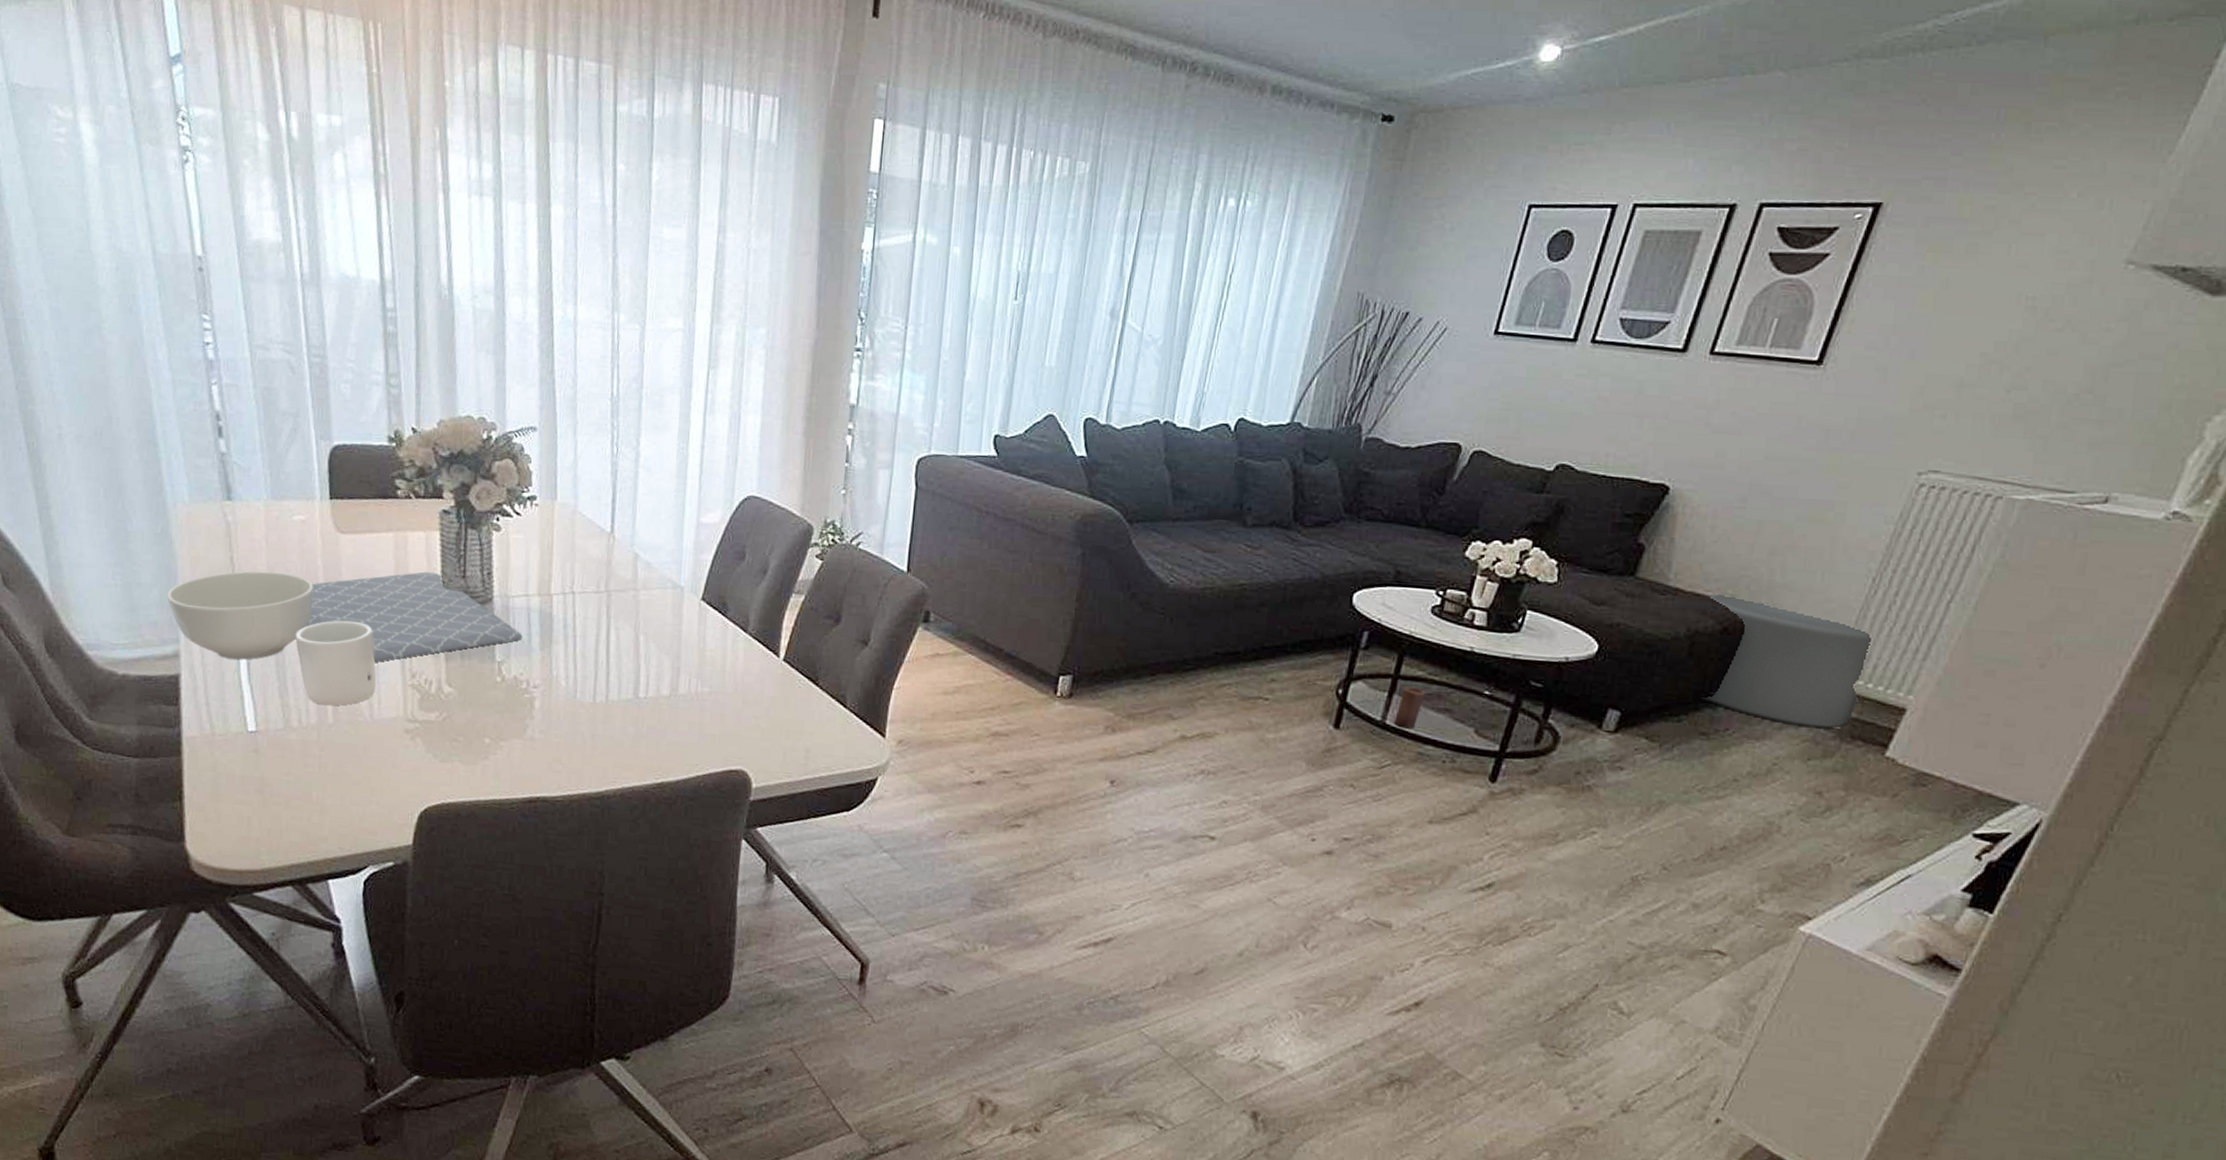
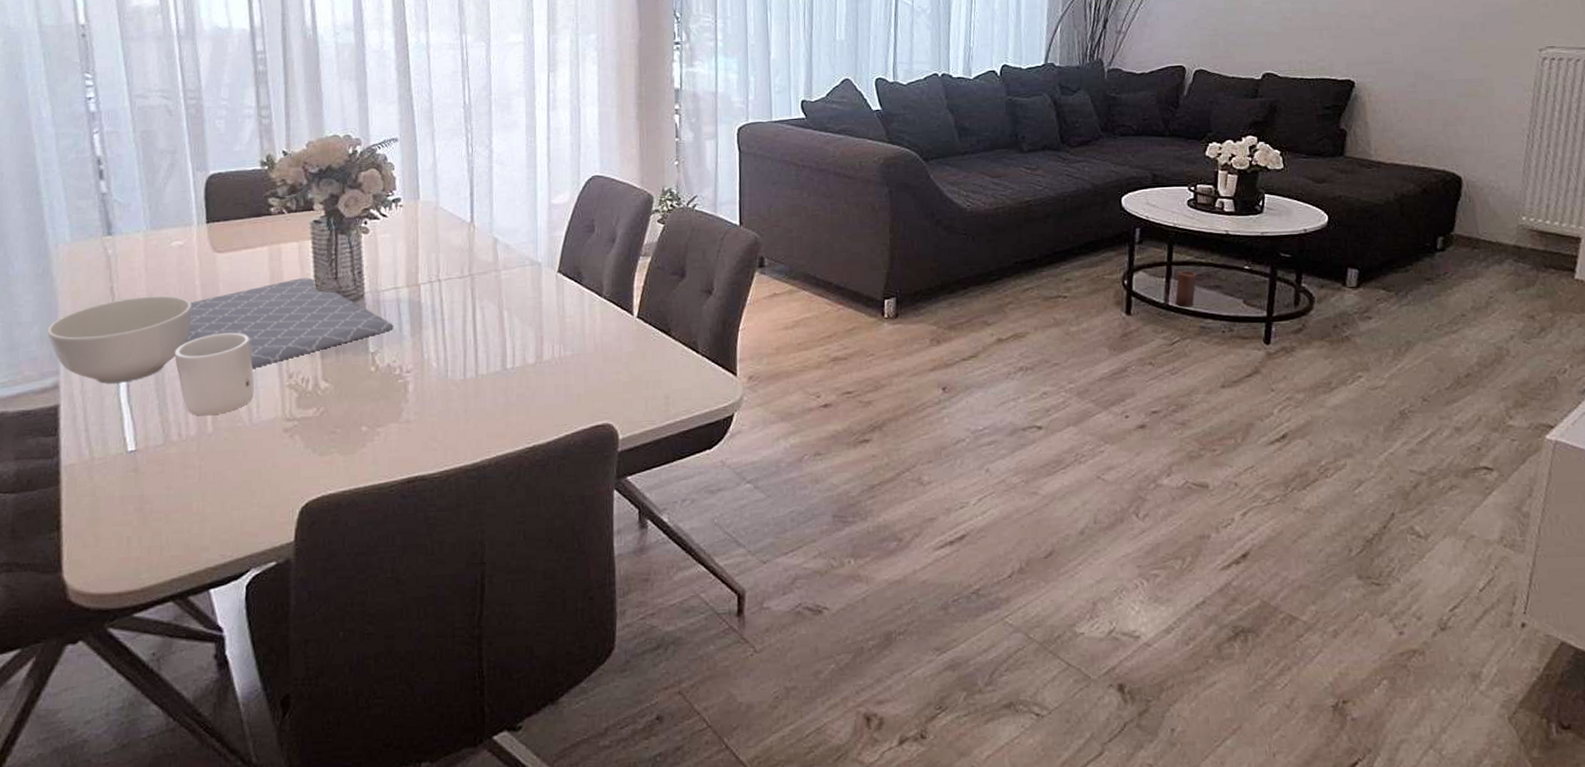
pouf: present [1701,593,1871,729] -> none [1405,161,1544,263]

